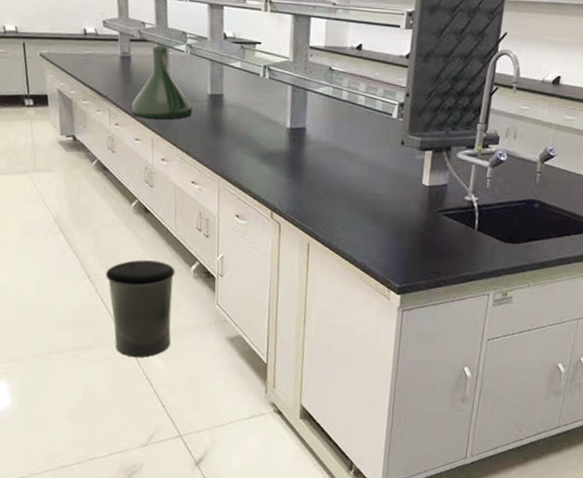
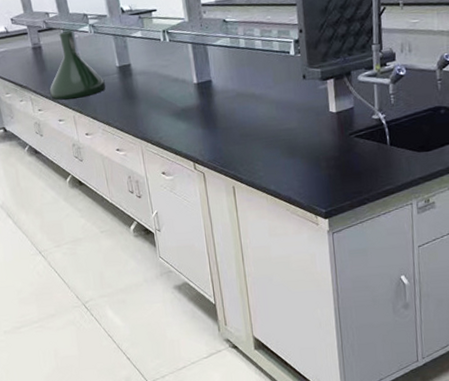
waste bin: present [105,260,175,357] -> none [54,227,124,318]

